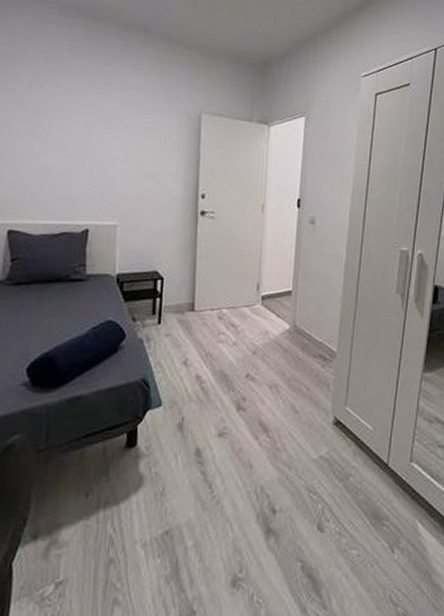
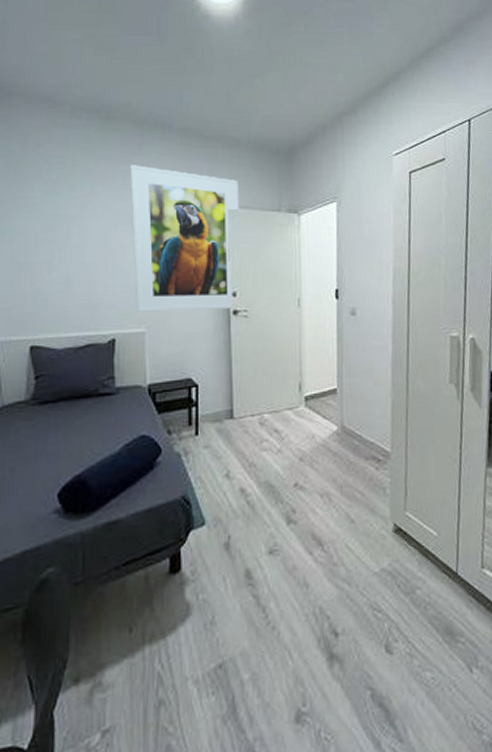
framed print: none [110,65,215,209] -> present [129,165,240,312]

